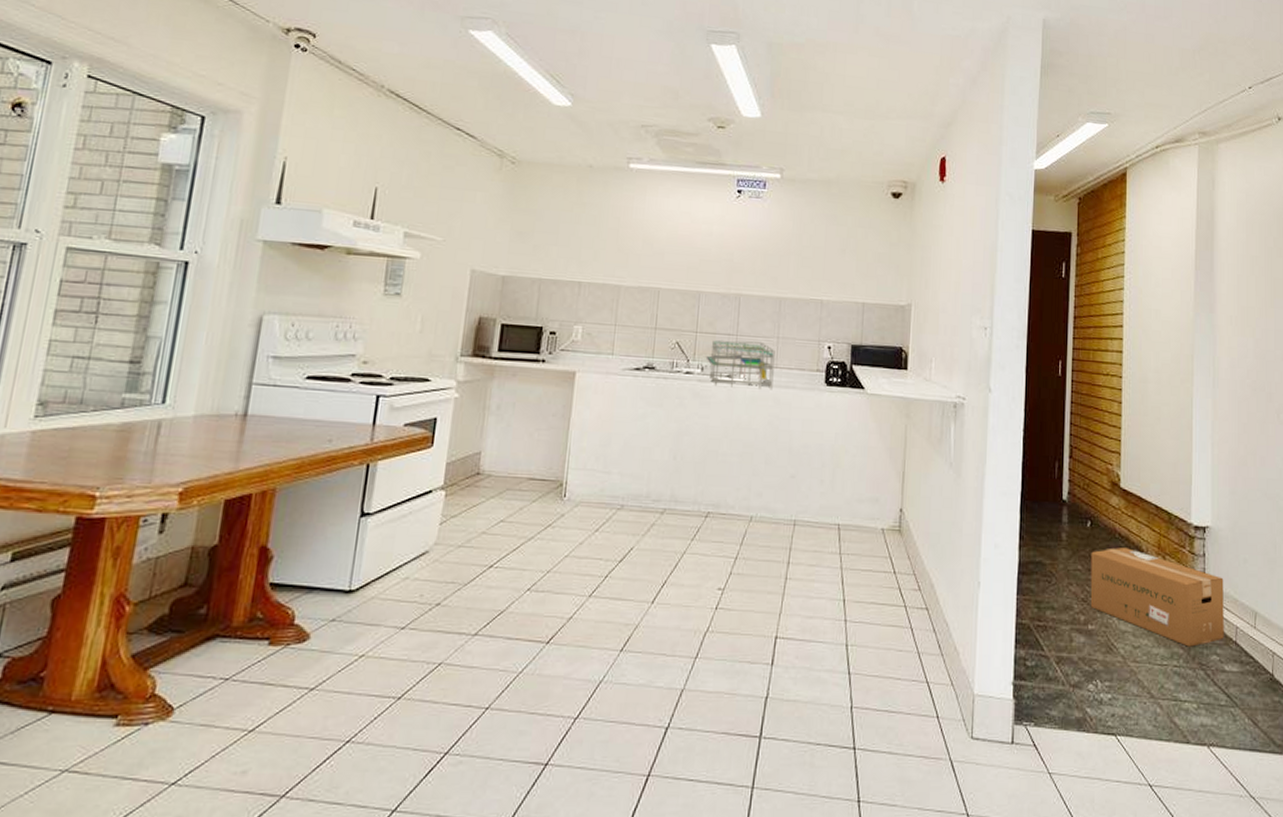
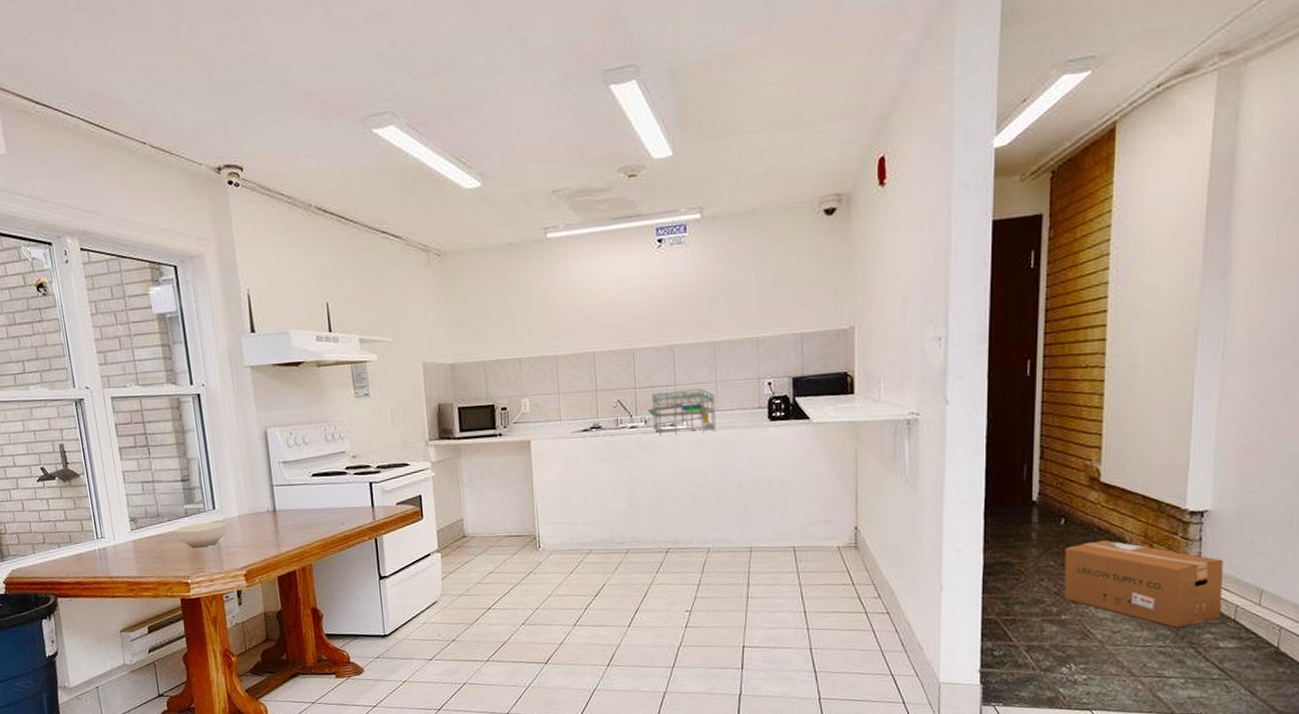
bowl: none [98,418,176,451] -> present [175,522,227,548]

